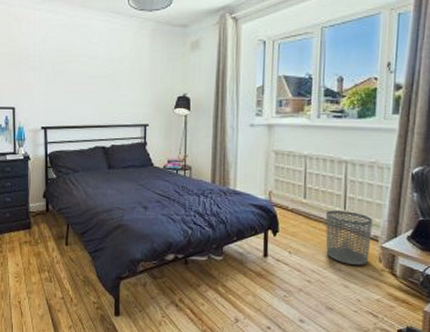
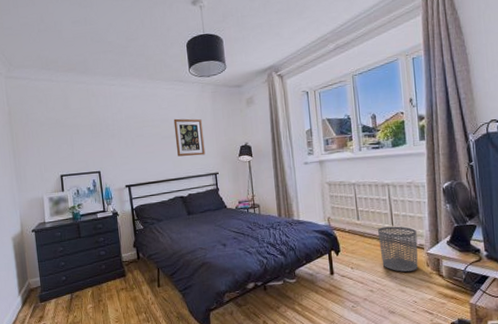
wall art: none [103,56,137,102] -> present [173,118,206,157]

